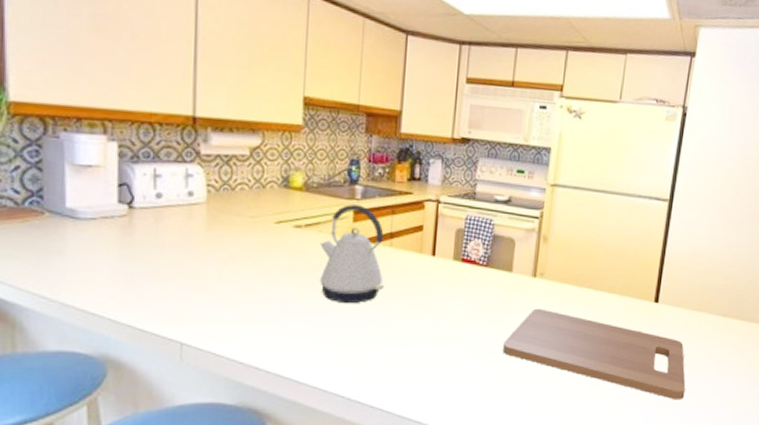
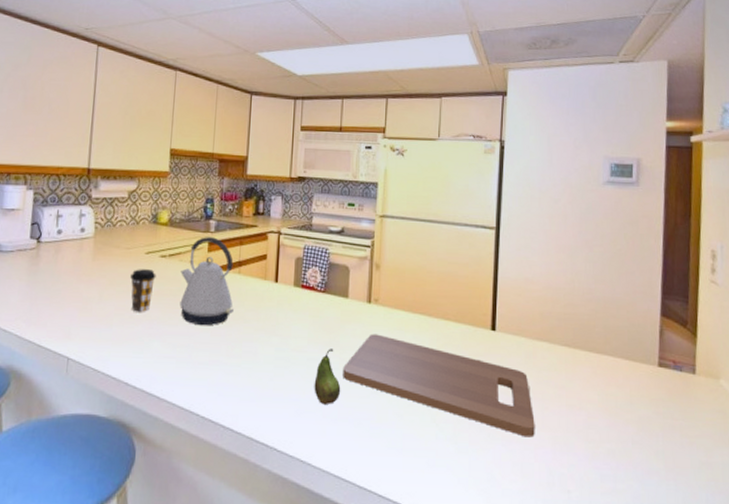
coffee cup: none [257,241,290,291] -> present [130,269,156,313]
fruit: none [472,324,501,381] -> present [314,349,341,406]

